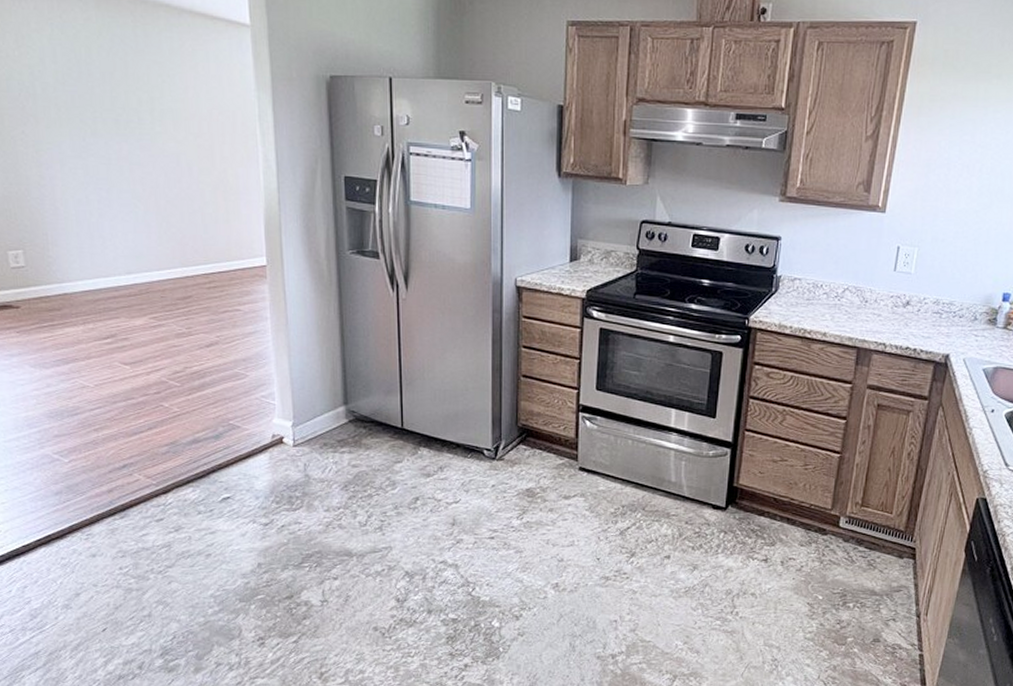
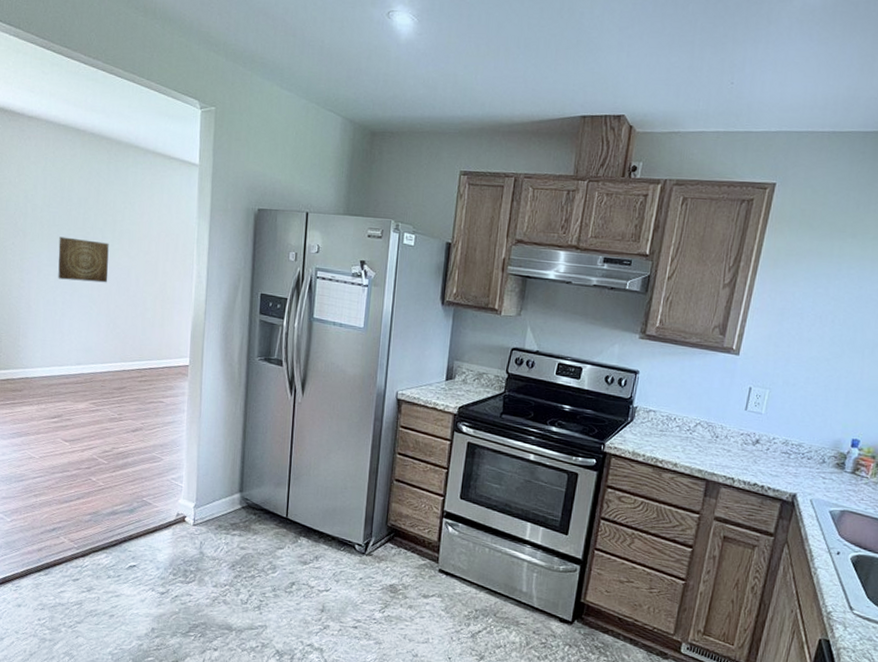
wall art: none [82,121,153,174] -> present [58,236,109,283]

